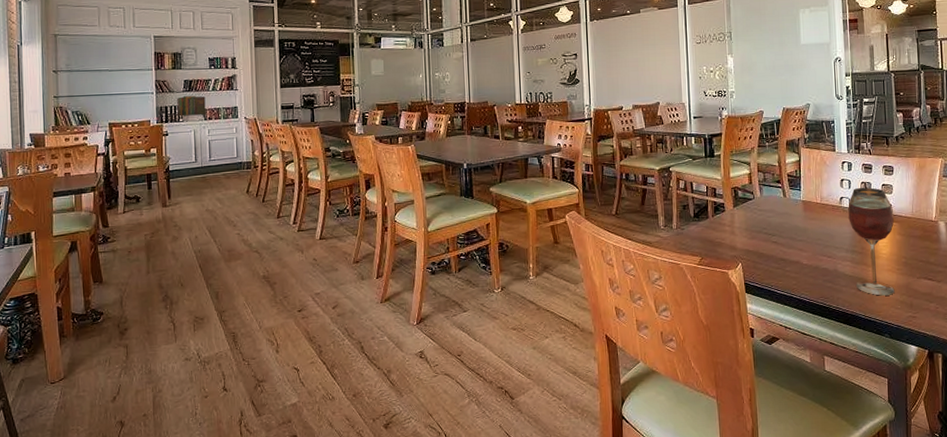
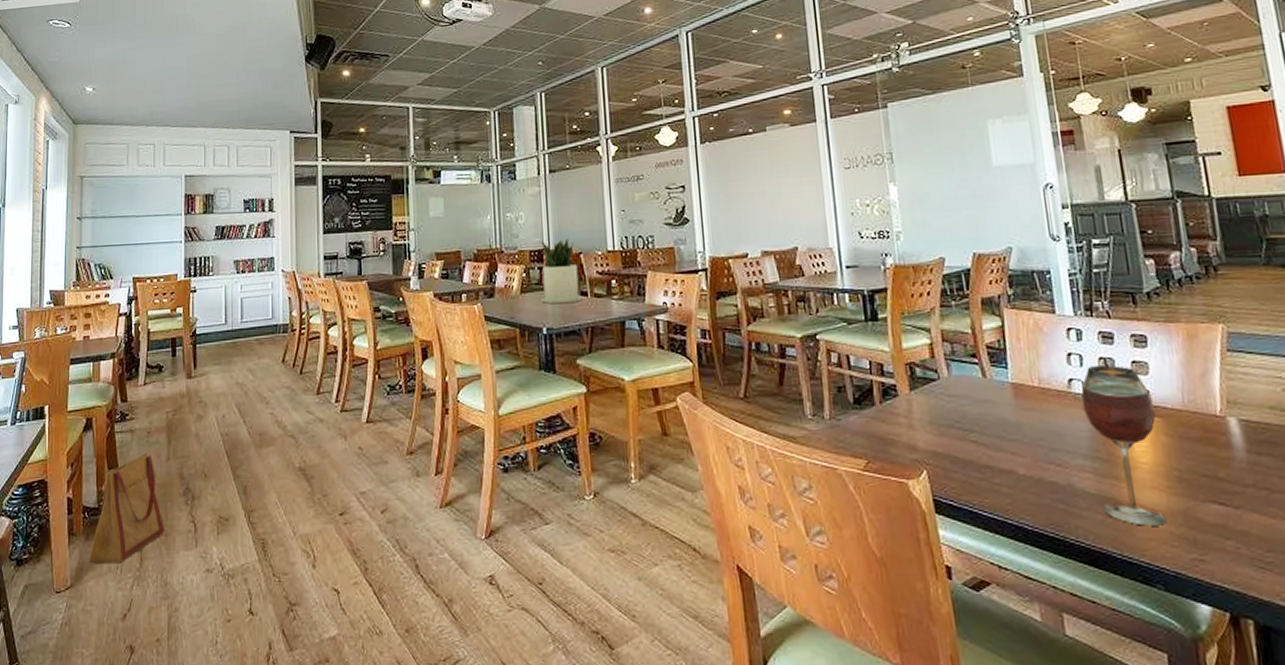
shopping bag: none [79,269,148,359] -> present [89,454,166,564]
books: present [177,96,206,117] -> none [207,245,239,269]
planter: none [462,94,496,146] -> present [540,238,583,305]

